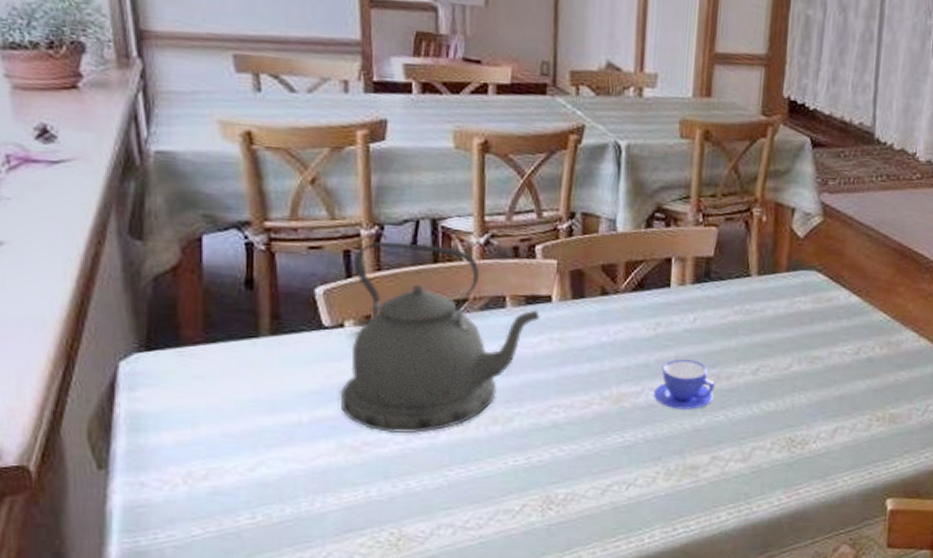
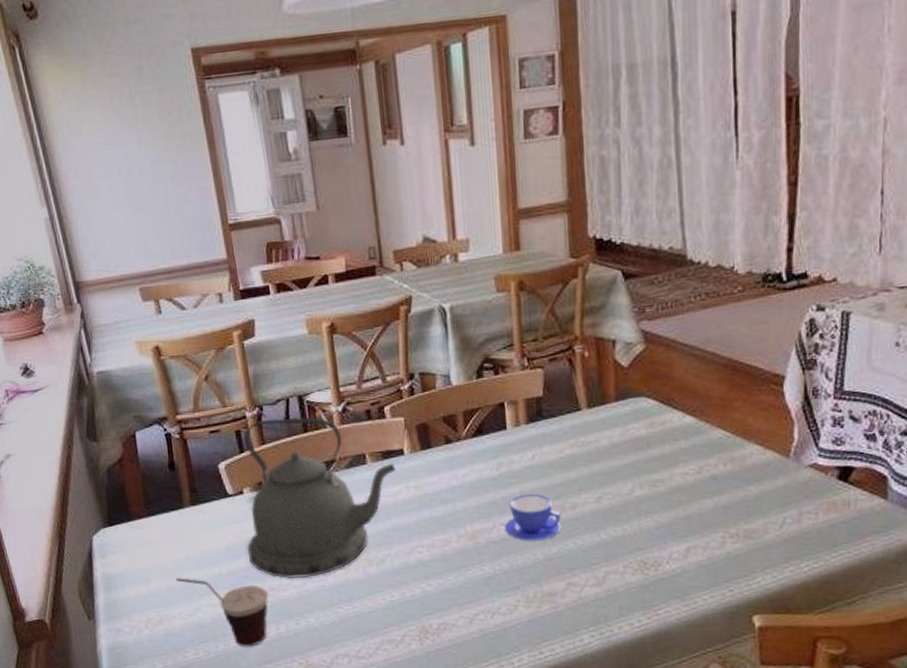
cup: none [236,423,361,512] -> present [176,578,268,647]

